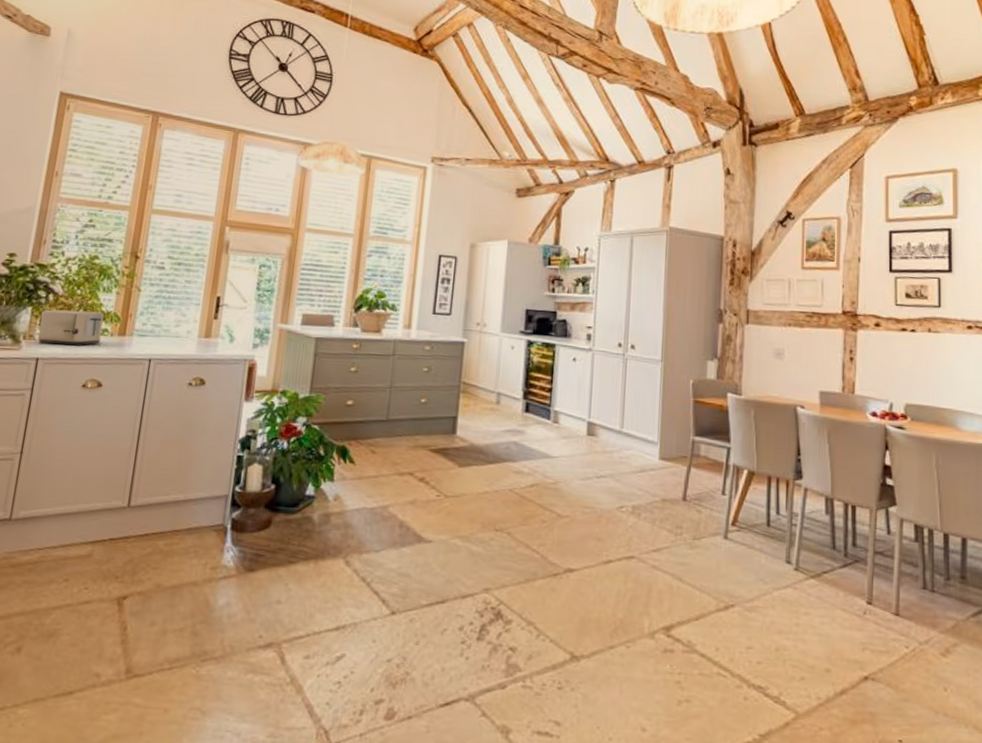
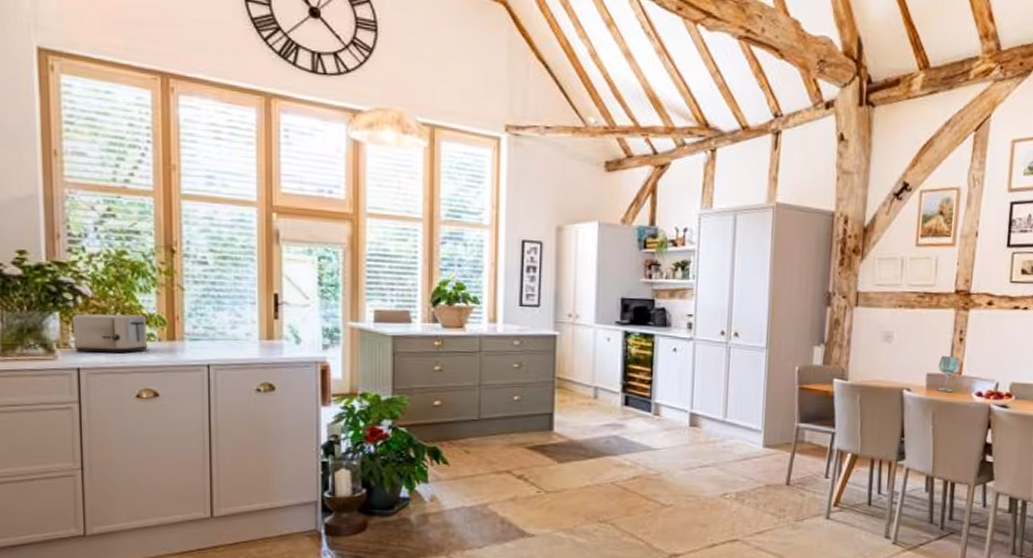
wine glass: none [830,374,852,412] -> present [937,355,960,393]

